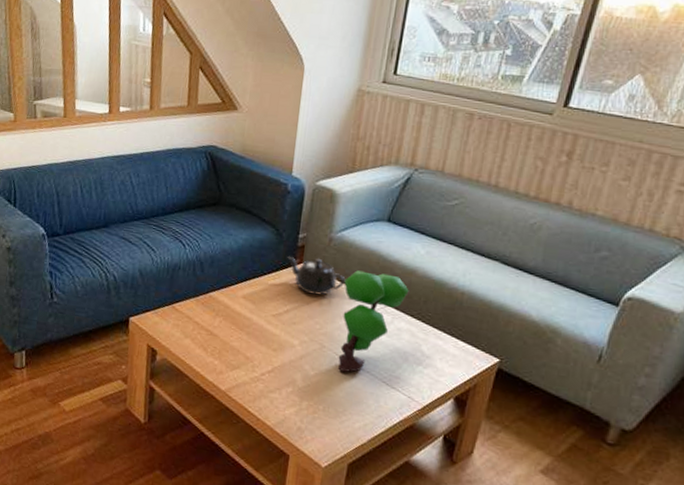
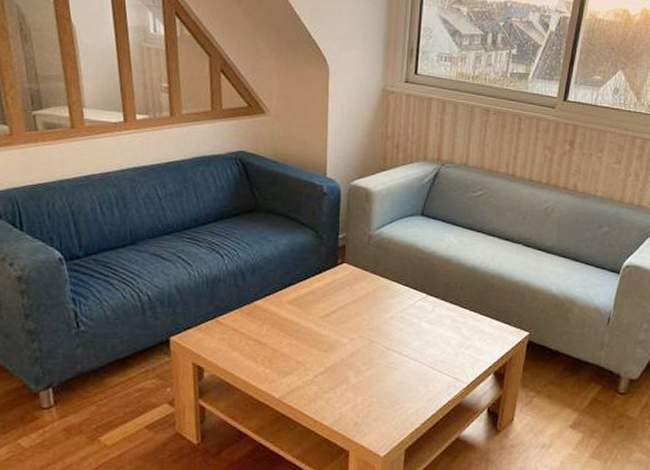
teapot: present [287,256,346,295] -> none [329,257,387,292]
plant: present [338,270,409,373] -> none [386,265,446,364]

